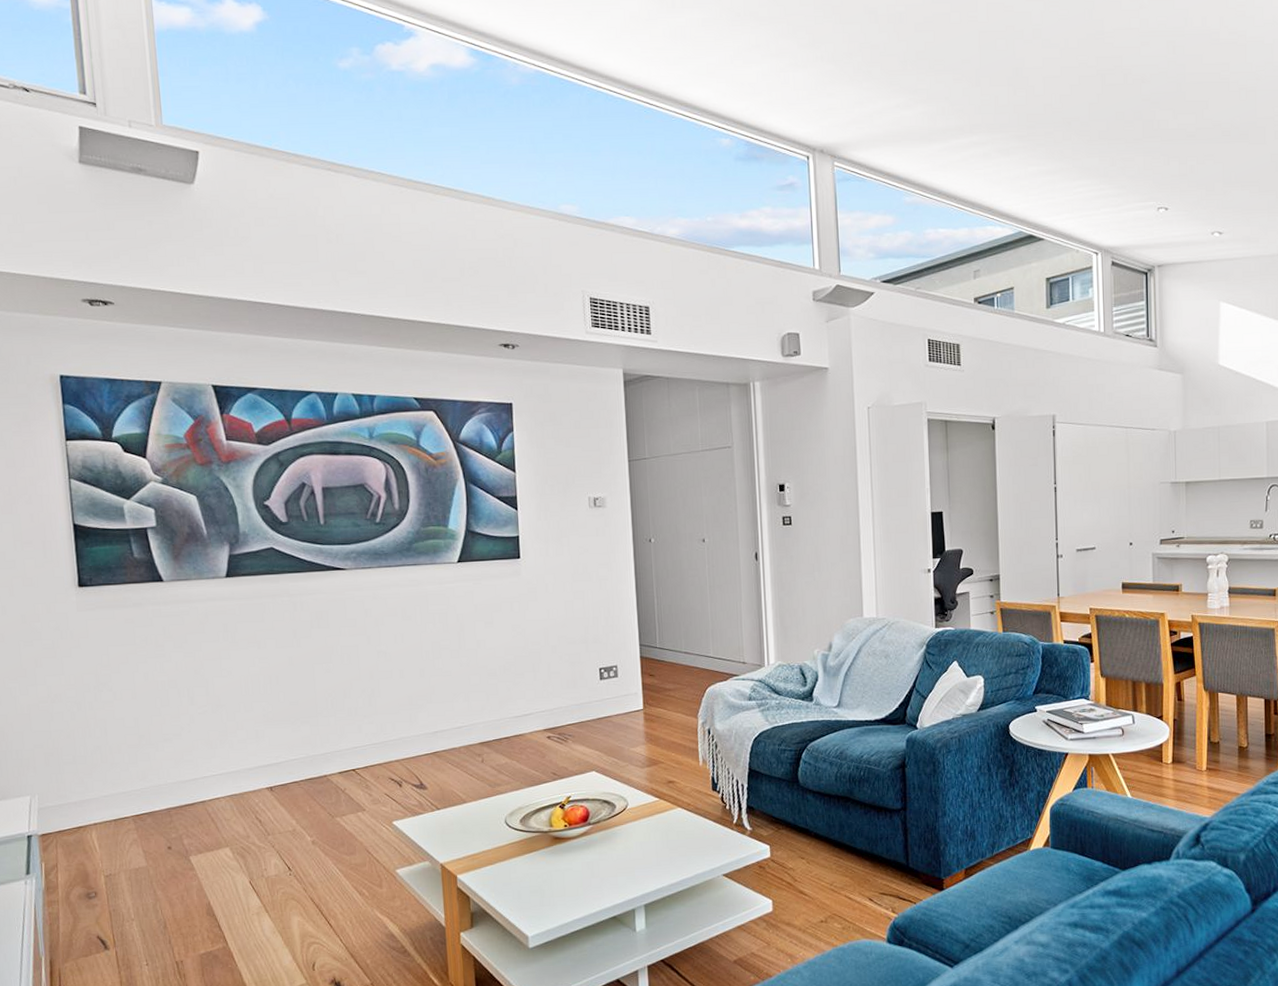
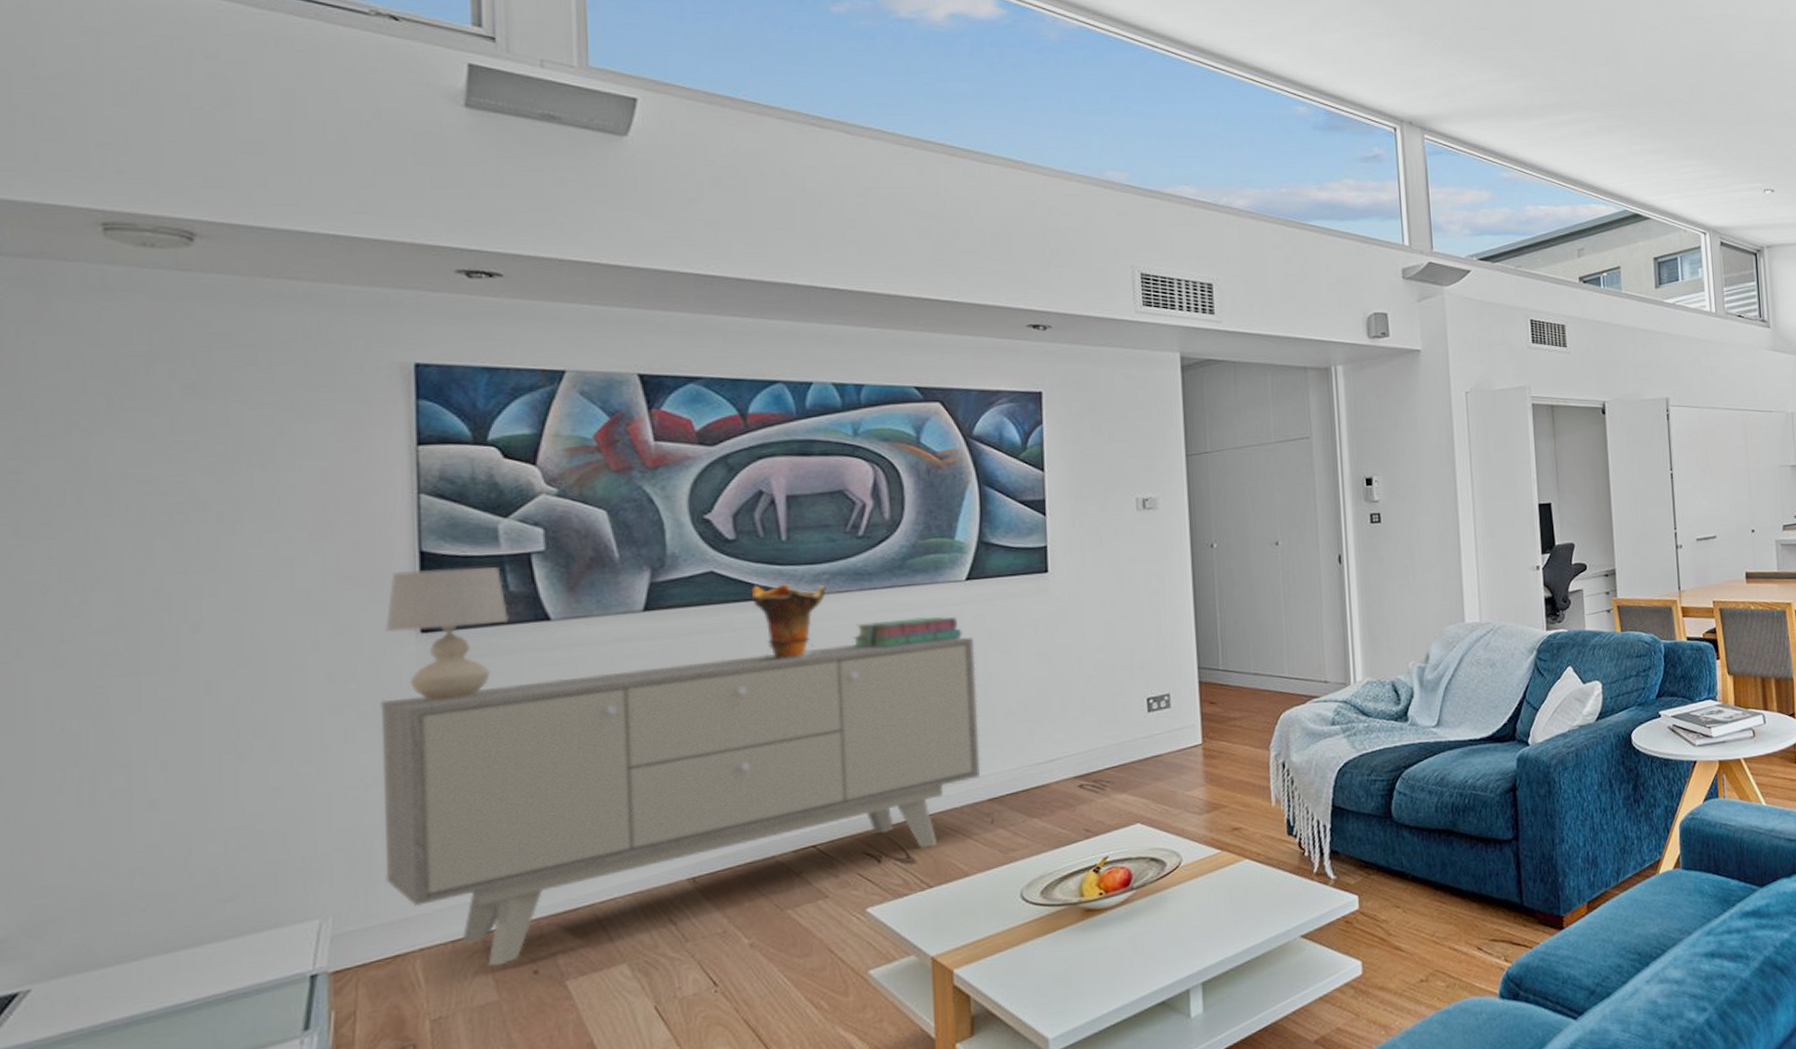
table lamp: none [55,538,136,640] -> present [385,567,510,701]
sideboard: none [56,609,473,841] -> present [380,637,981,966]
decorative vase: none [300,559,355,621] -> present [751,583,826,660]
stack of books: none [375,591,456,615] -> present [852,616,962,648]

